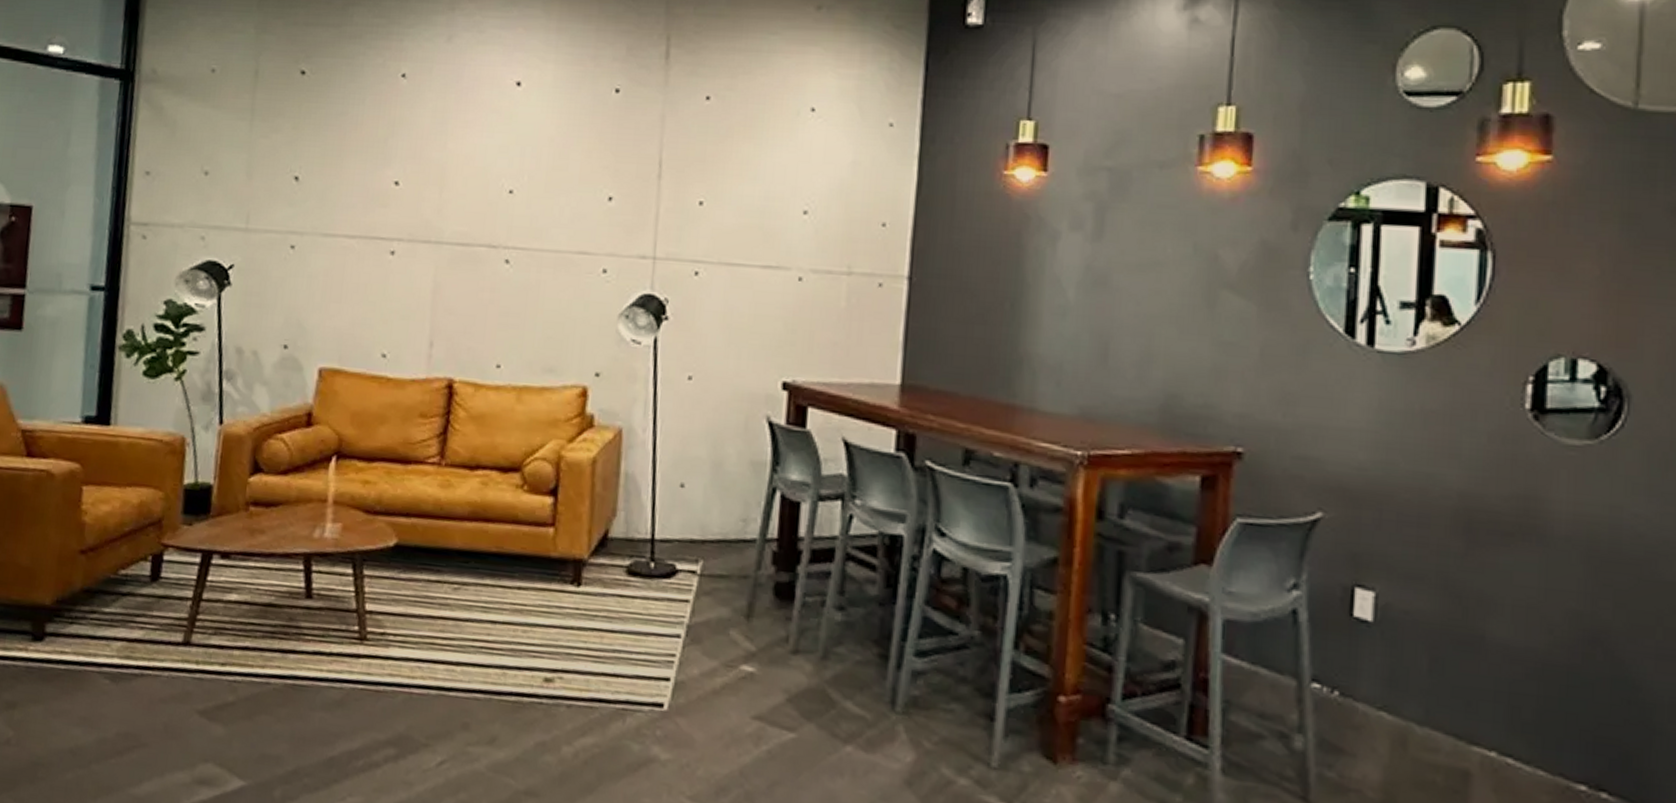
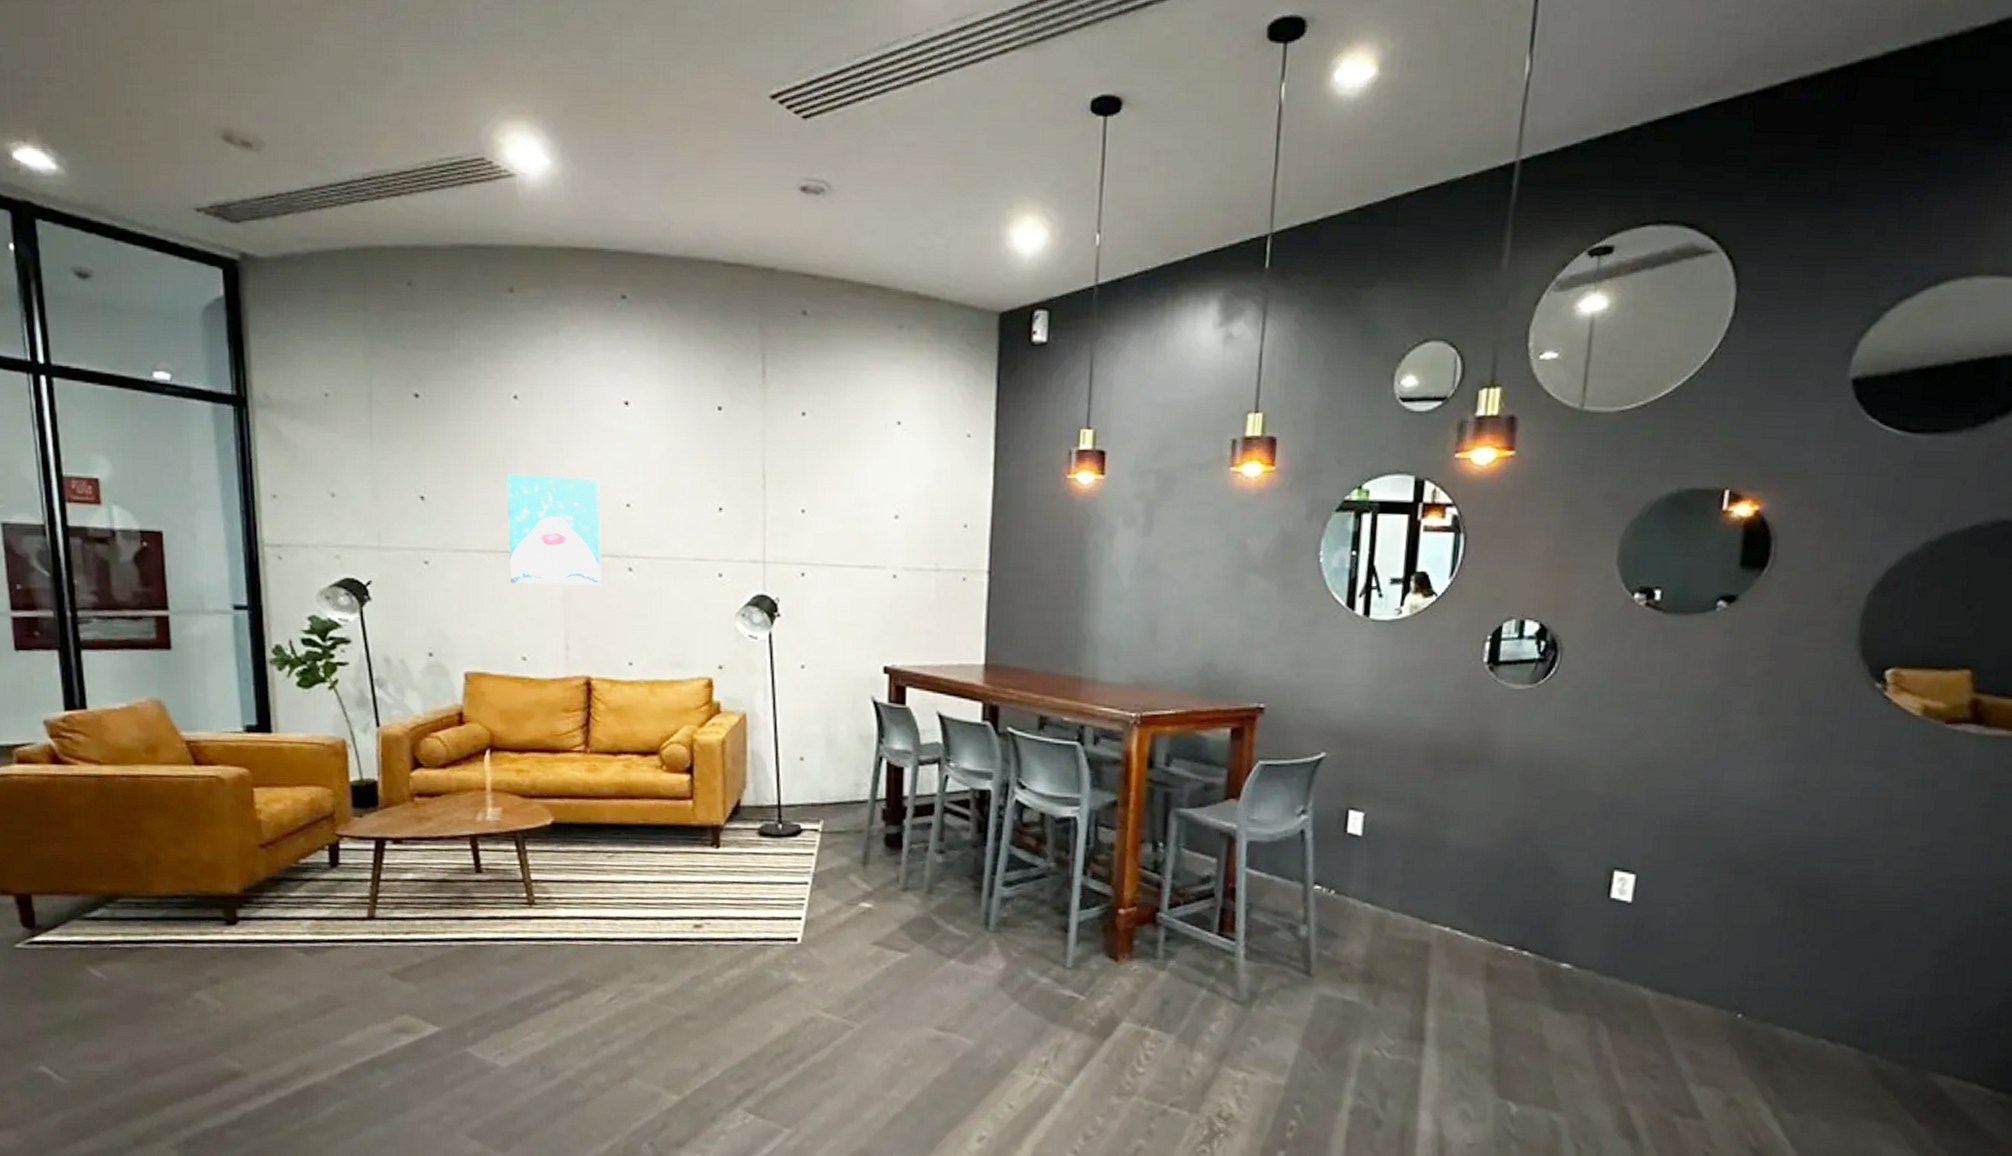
wall art: none [378,155,483,279] -> present [507,473,602,586]

